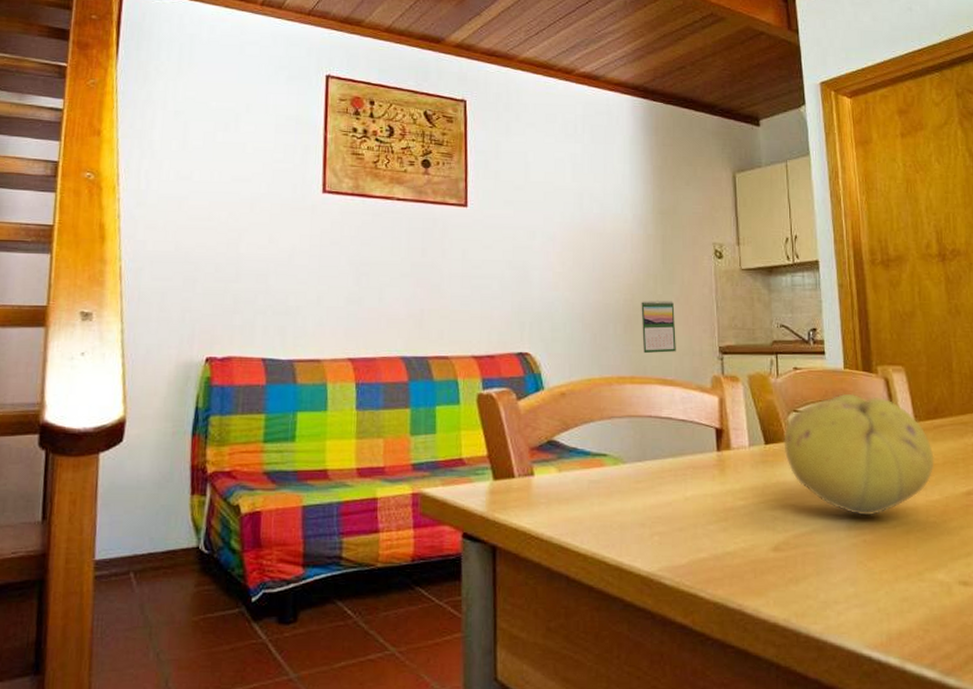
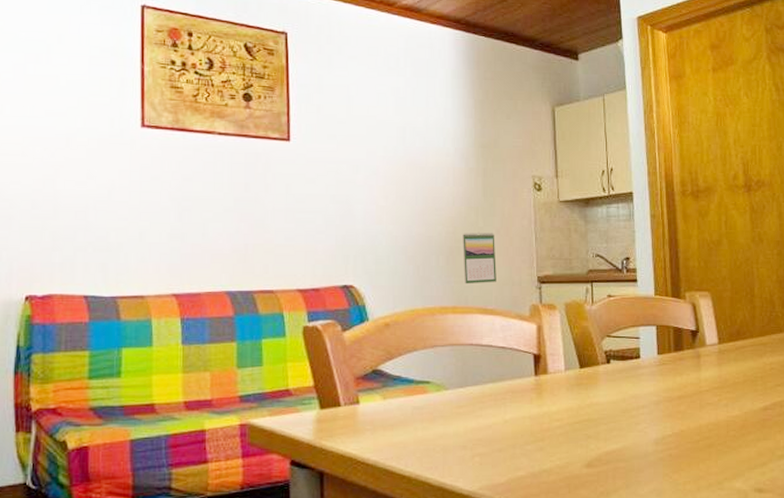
fruit: present [783,393,935,516] -> none [597,318,736,432]

